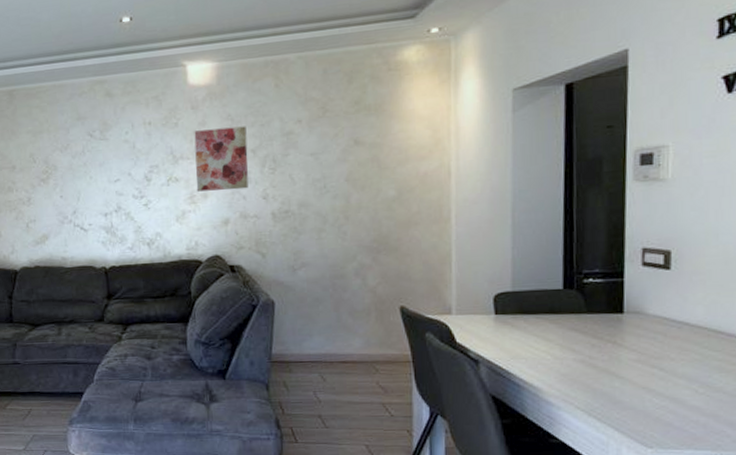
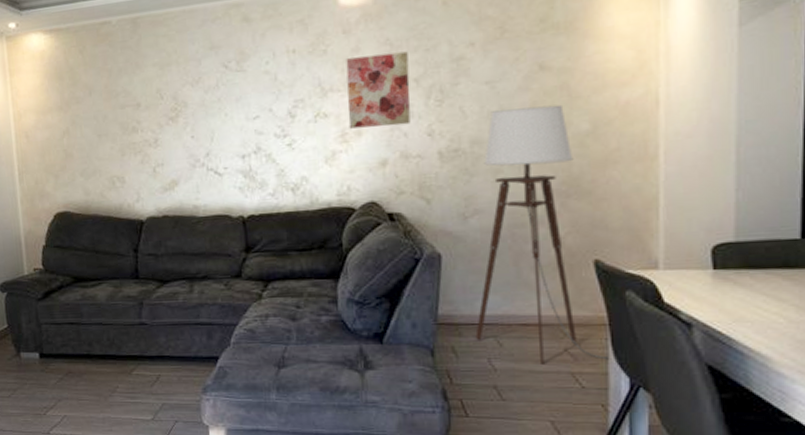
floor lamp: none [303,174,415,396] -> present [475,104,612,364]

